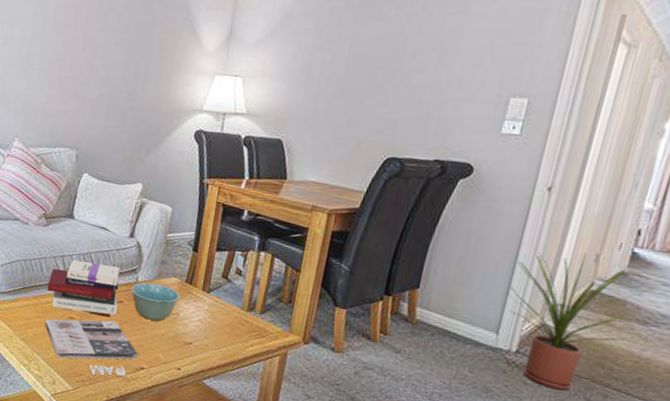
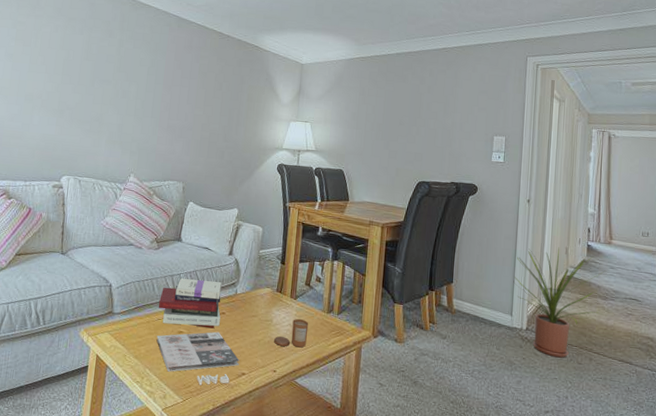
bowl: present [131,282,180,322] -> none [232,294,272,329]
candle: none [180,314,224,347] -> present [274,318,309,348]

